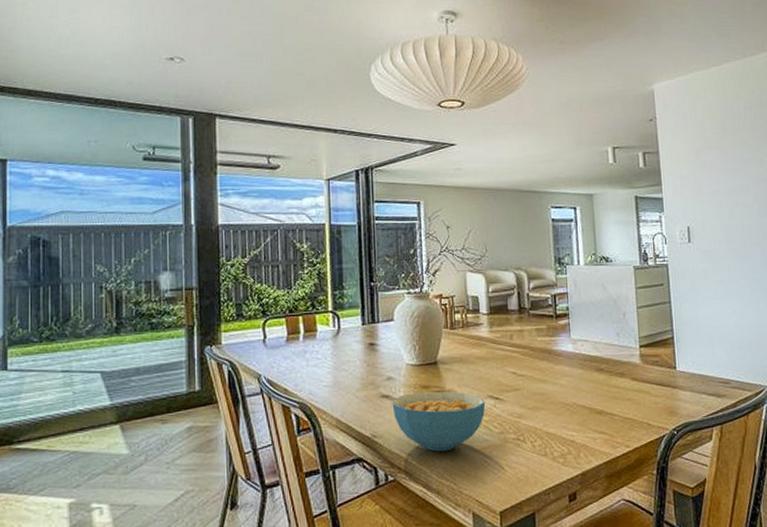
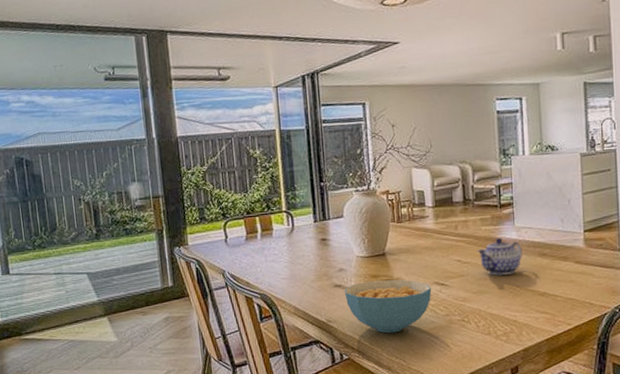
teapot: none [533,349,579,391] -> present [477,237,523,276]

